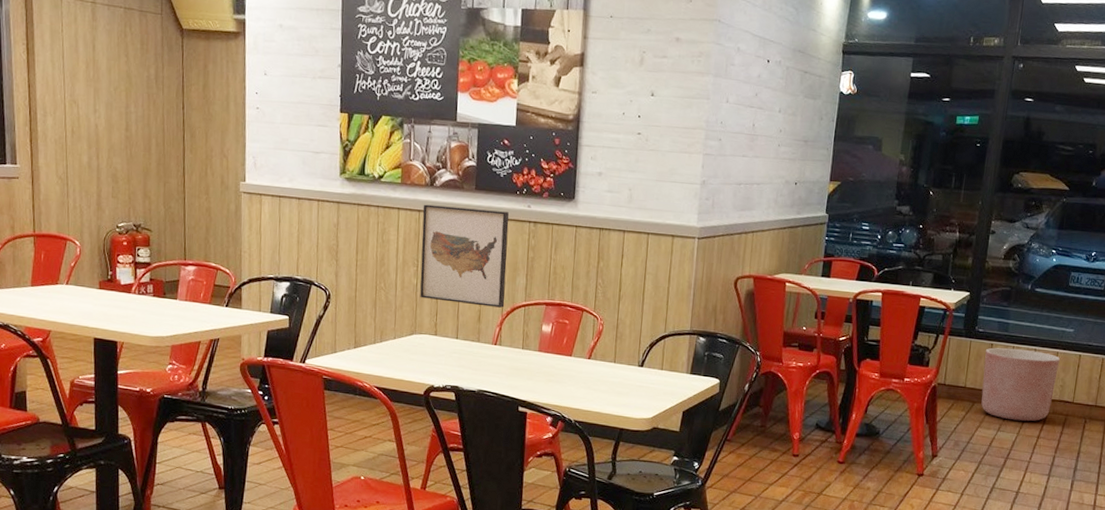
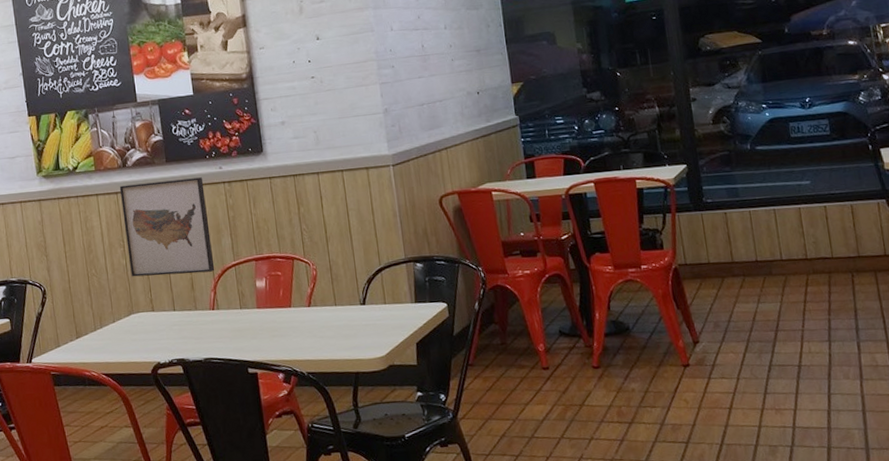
planter: present [981,347,1060,422] -> none [720,211,810,289]

